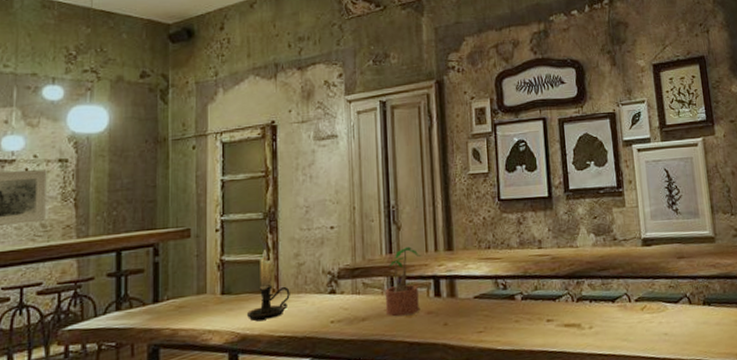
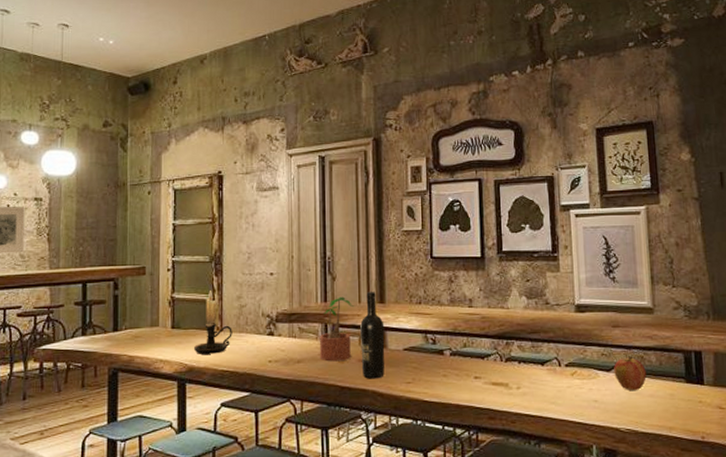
wine bottle: none [428,239,455,332] -> present [360,292,385,379]
apple: none [681,286,712,321] -> present [614,356,646,391]

